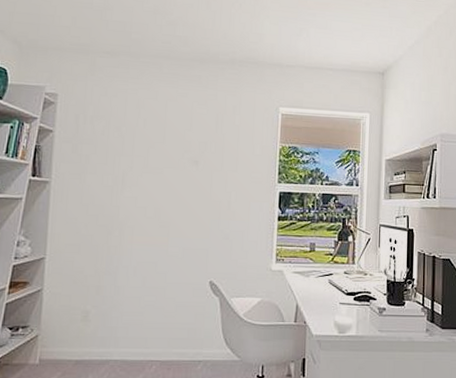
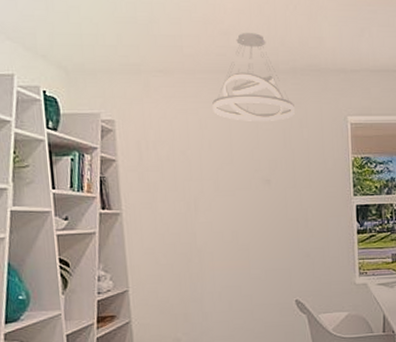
pendant light: none [152,24,230,106] -> present [212,33,295,121]

